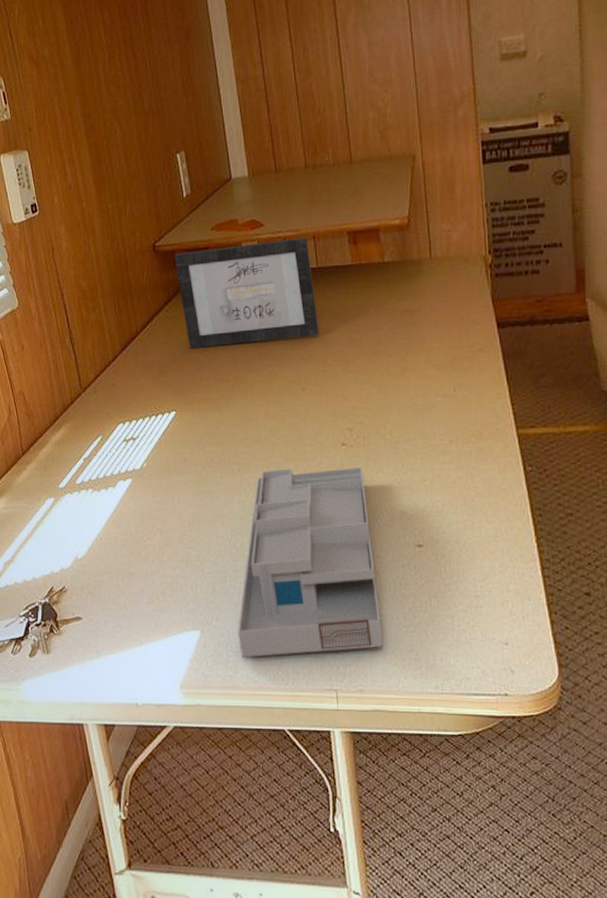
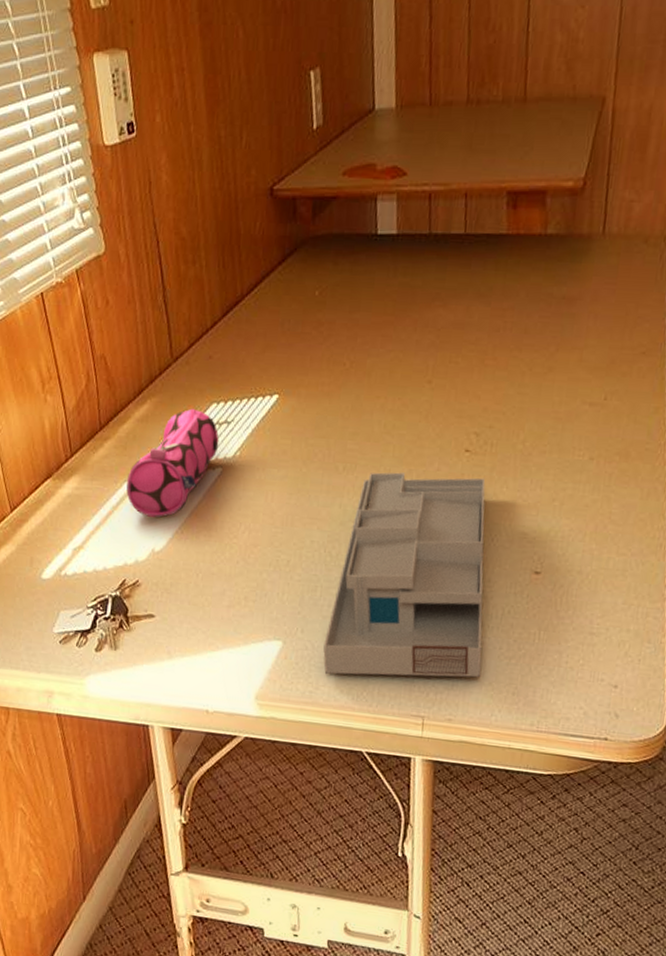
pencil case: none [49,429,127,528] -> present [126,408,219,518]
picture frame: present [174,236,319,349] -> none [294,193,458,322]

